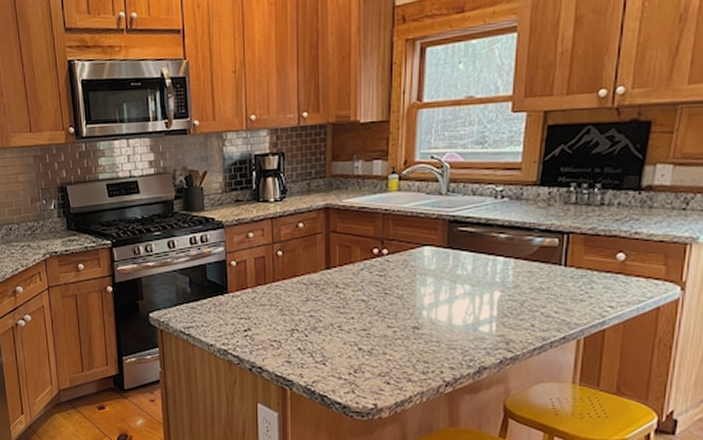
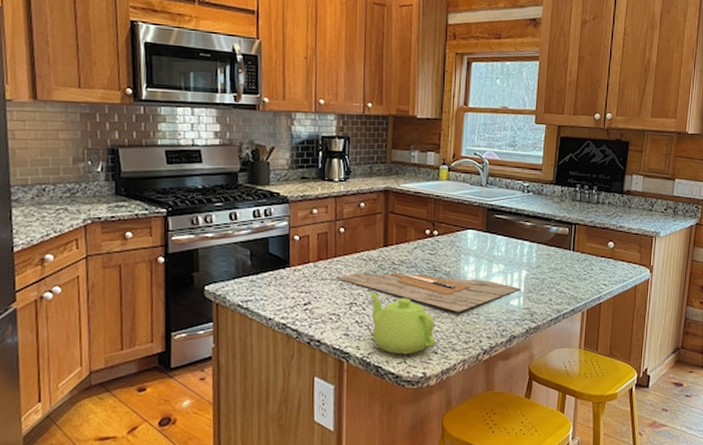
cutting board: none [276,297,493,339] -> present [336,272,521,312]
teapot: none [311,317,388,384] -> present [369,291,436,355]

